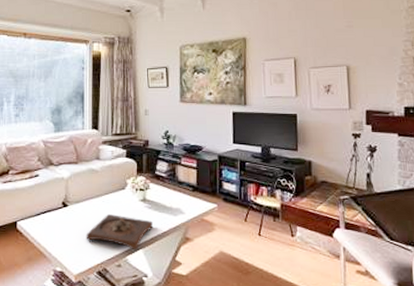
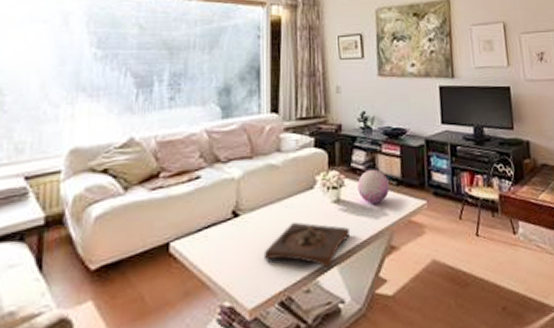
decorative orb: none [160,177,187,204] -> present [357,169,390,204]

